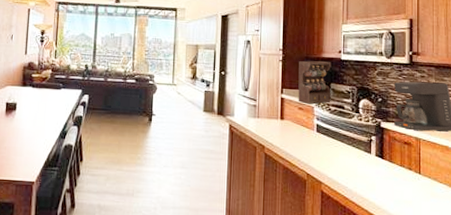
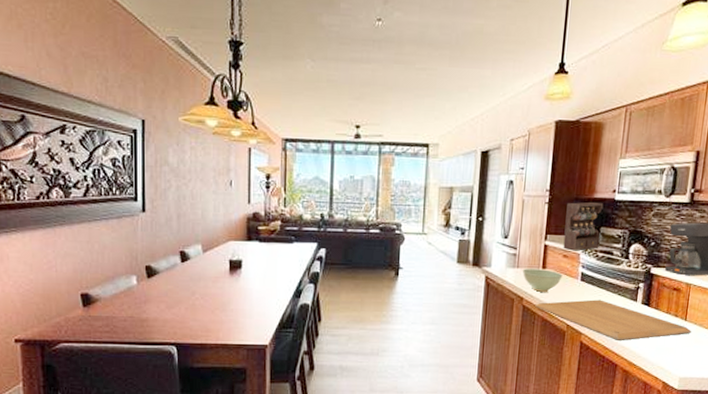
bowl: none [262,119,300,142] -> present [522,269,563,292]
chopping board: none [276,150,427,191] -> present [535,299,692,340]

